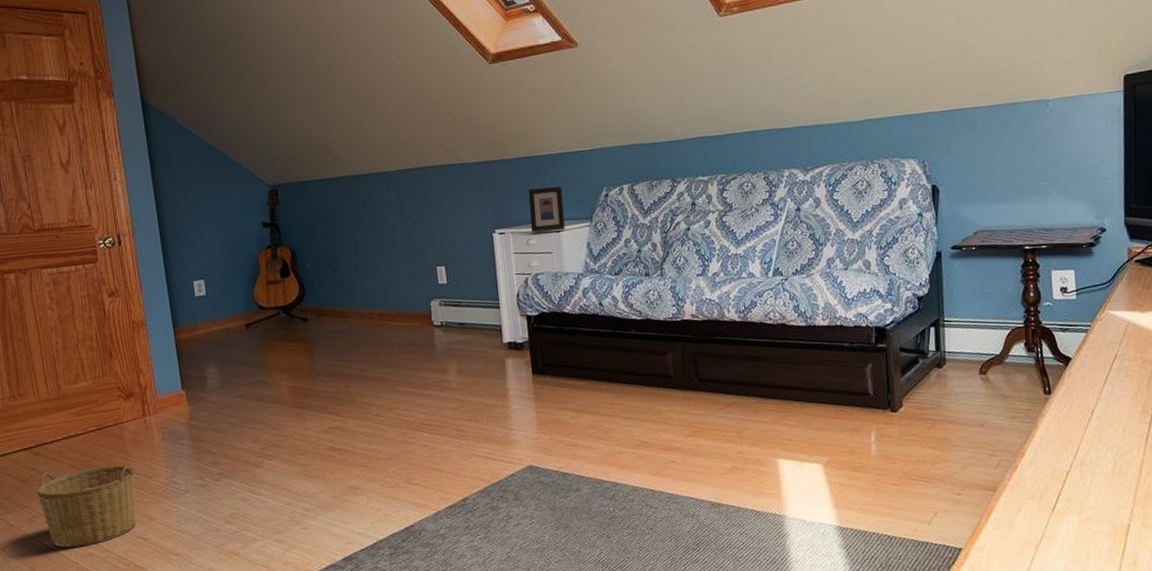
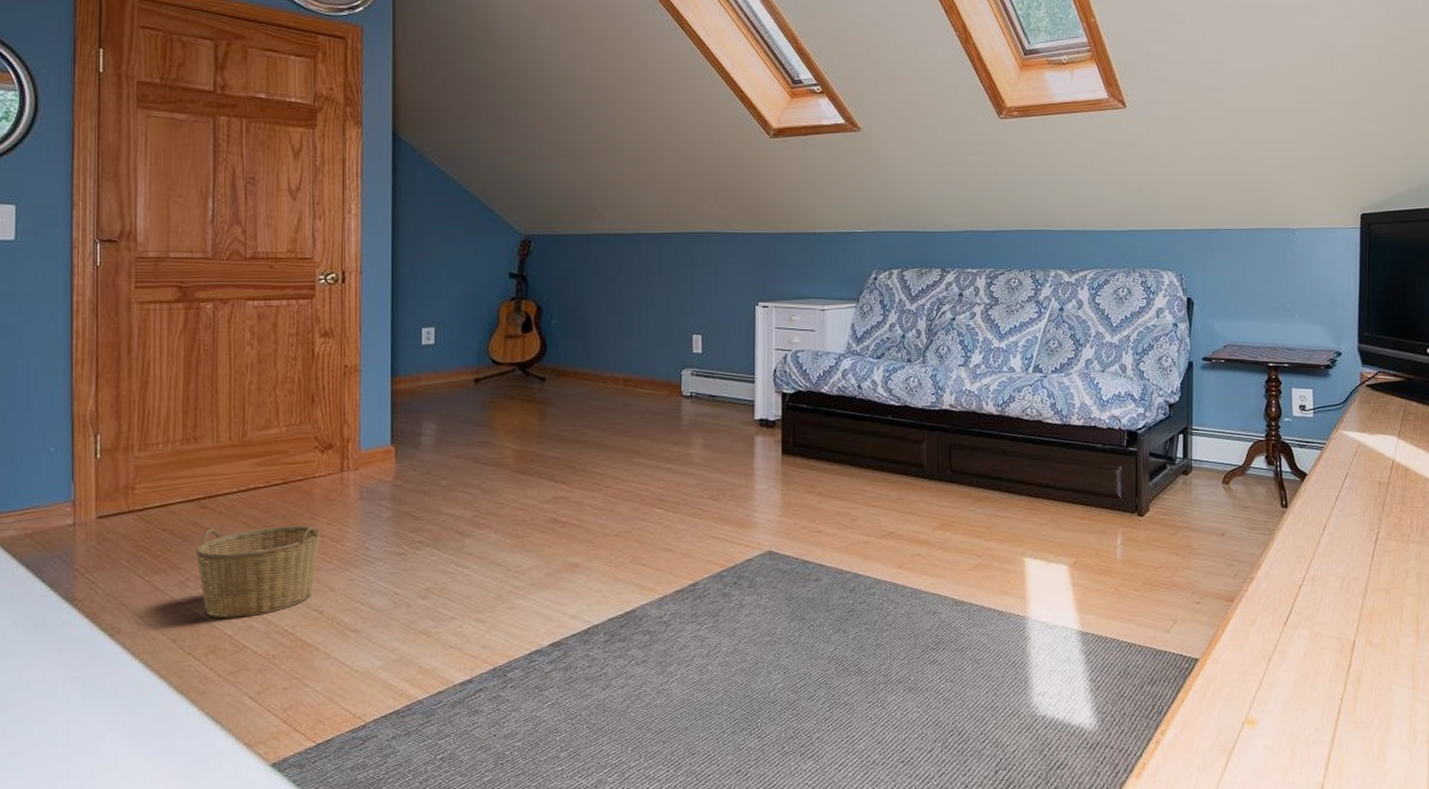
picture frame: present [528,186,565,233] -> none [795,264,832,310]

